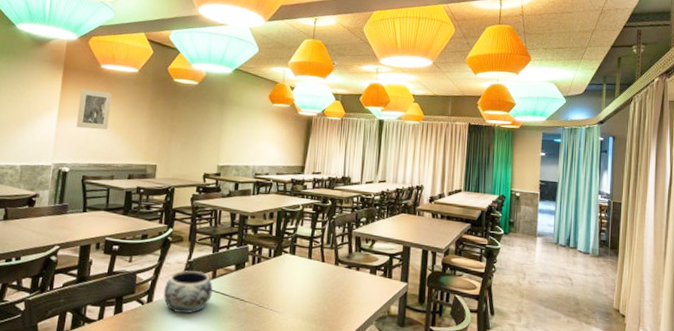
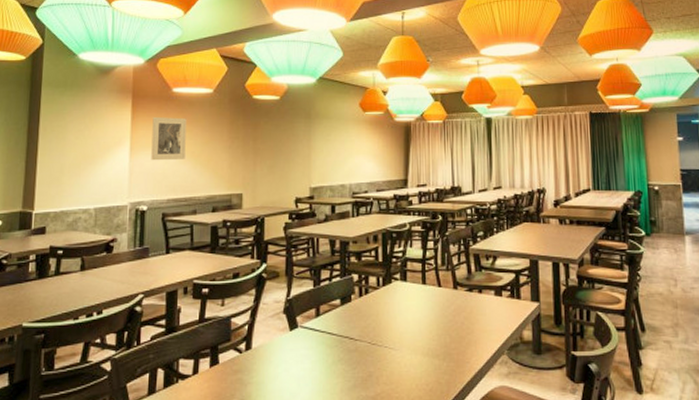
decorative bowl: present [163,271,213,314] -> none [262,310,317,360]

